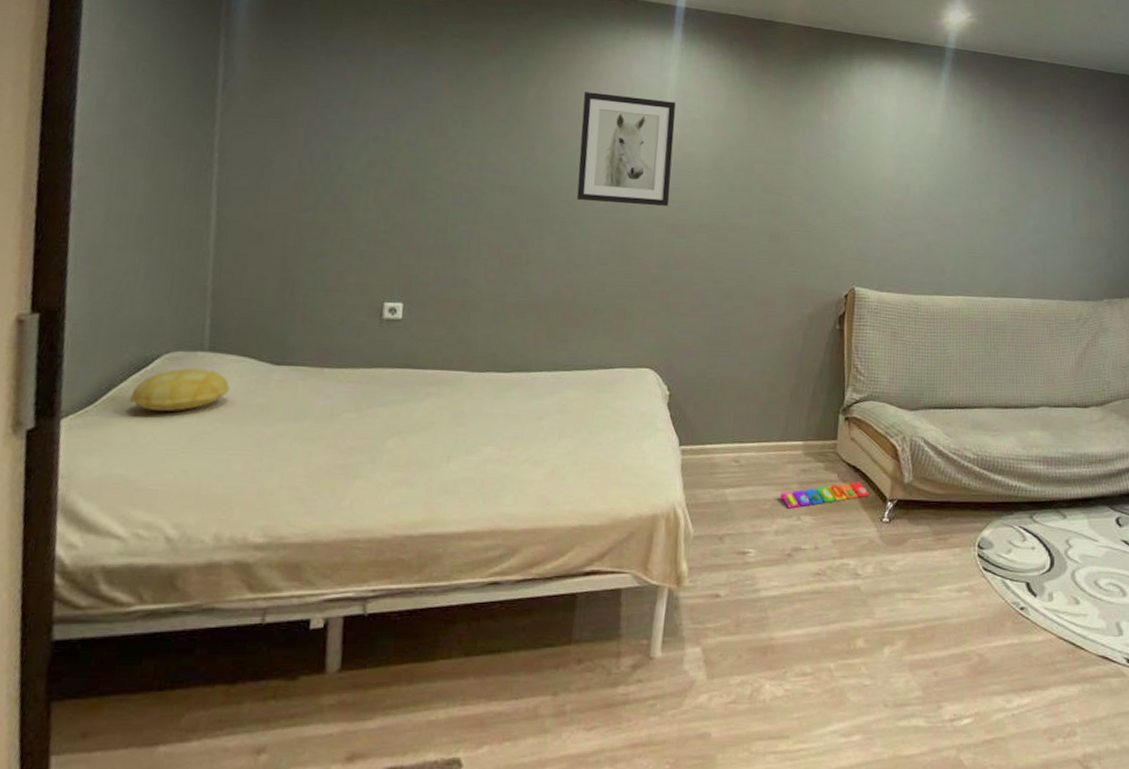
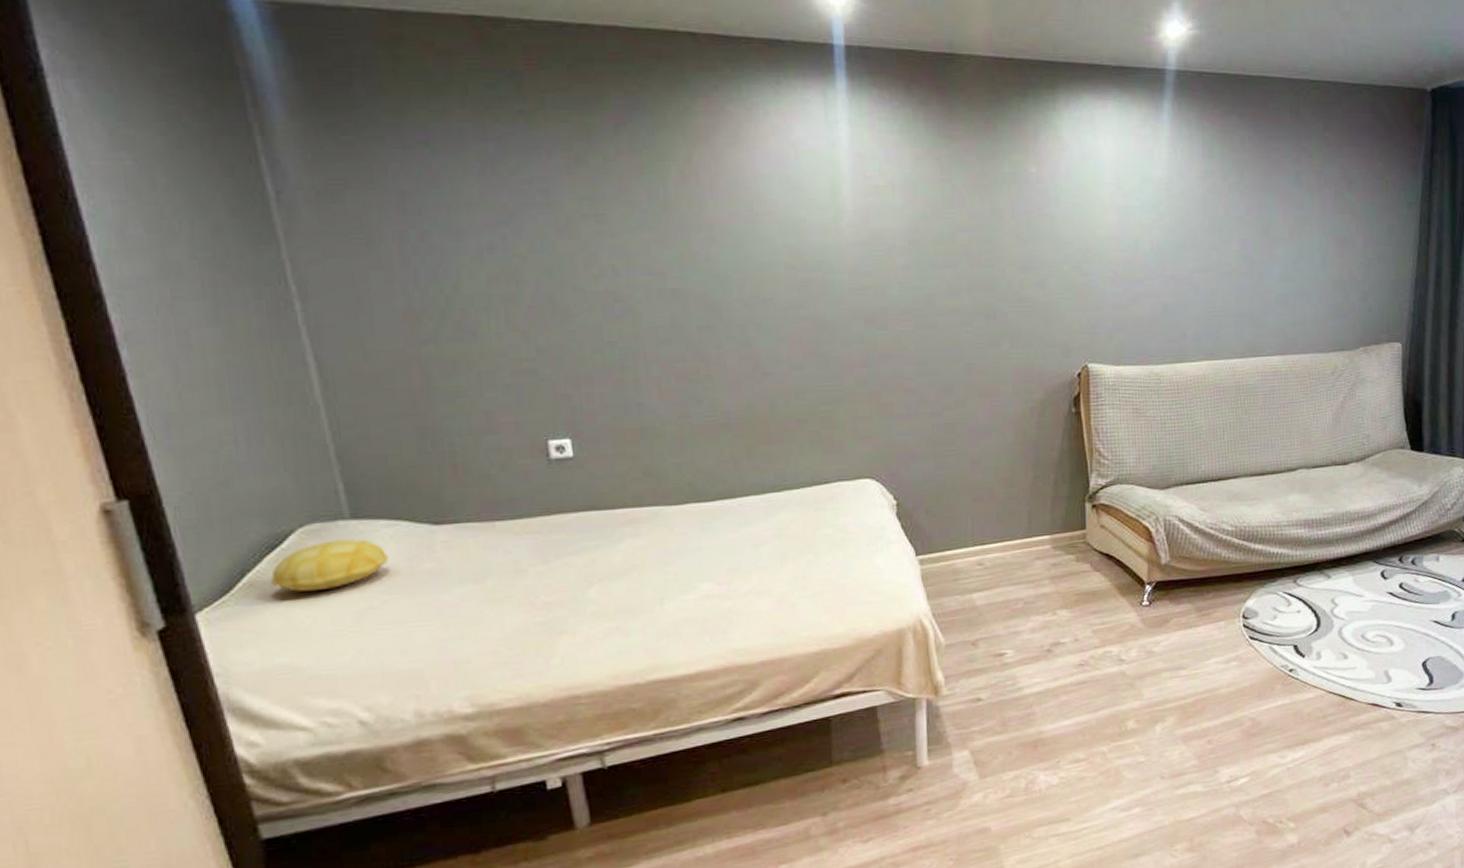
wall art: present [576,91,676,207] -> none [737,164,863,297]
knob puzzle: present [779,481,869,509] -> none [1031,568,1126,605]

